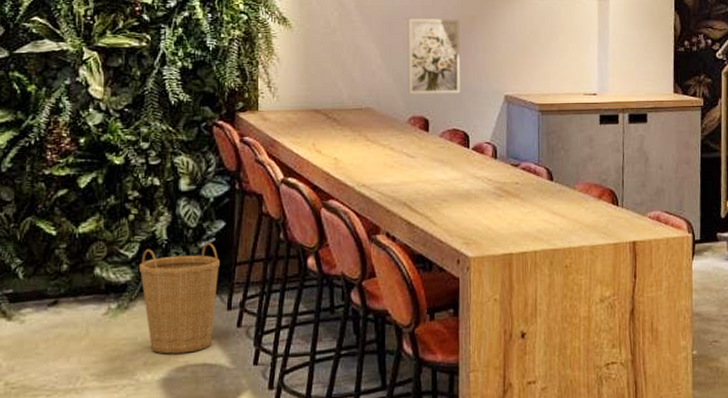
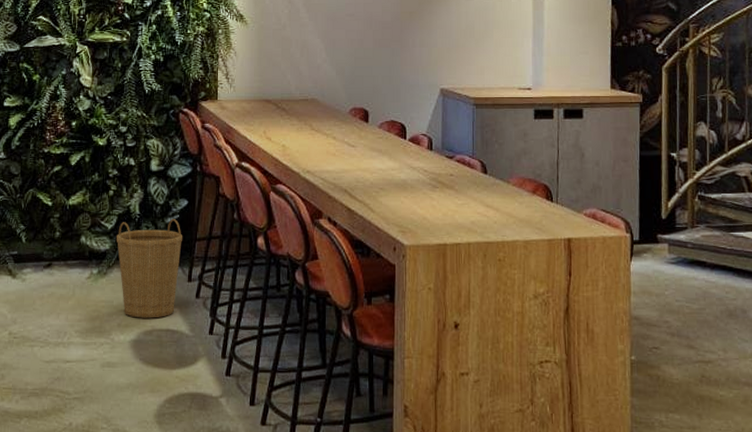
wall art: present [407,19,460,94] -> none [350,15,398,87]

